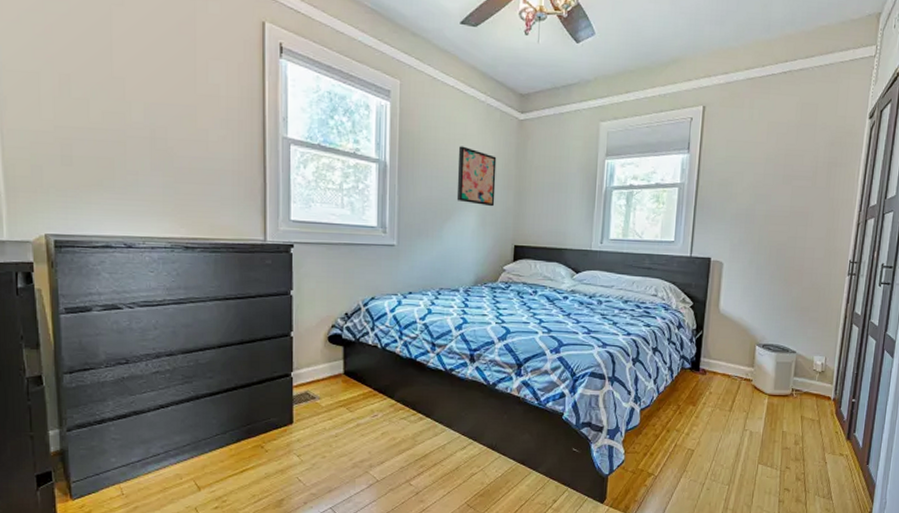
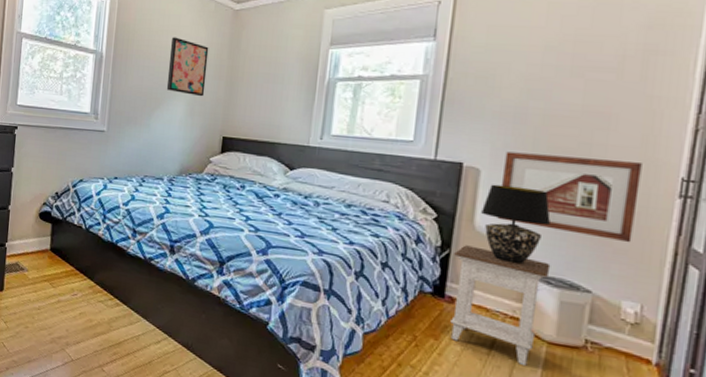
nightstand: none [704,326,771,416] -> present [450,245,551,367]
table lamp: none [724,274,771,337] -> present [481,184,552,265]
picture frame: none [735,247,827,312] -> present [497,151,642,243]

